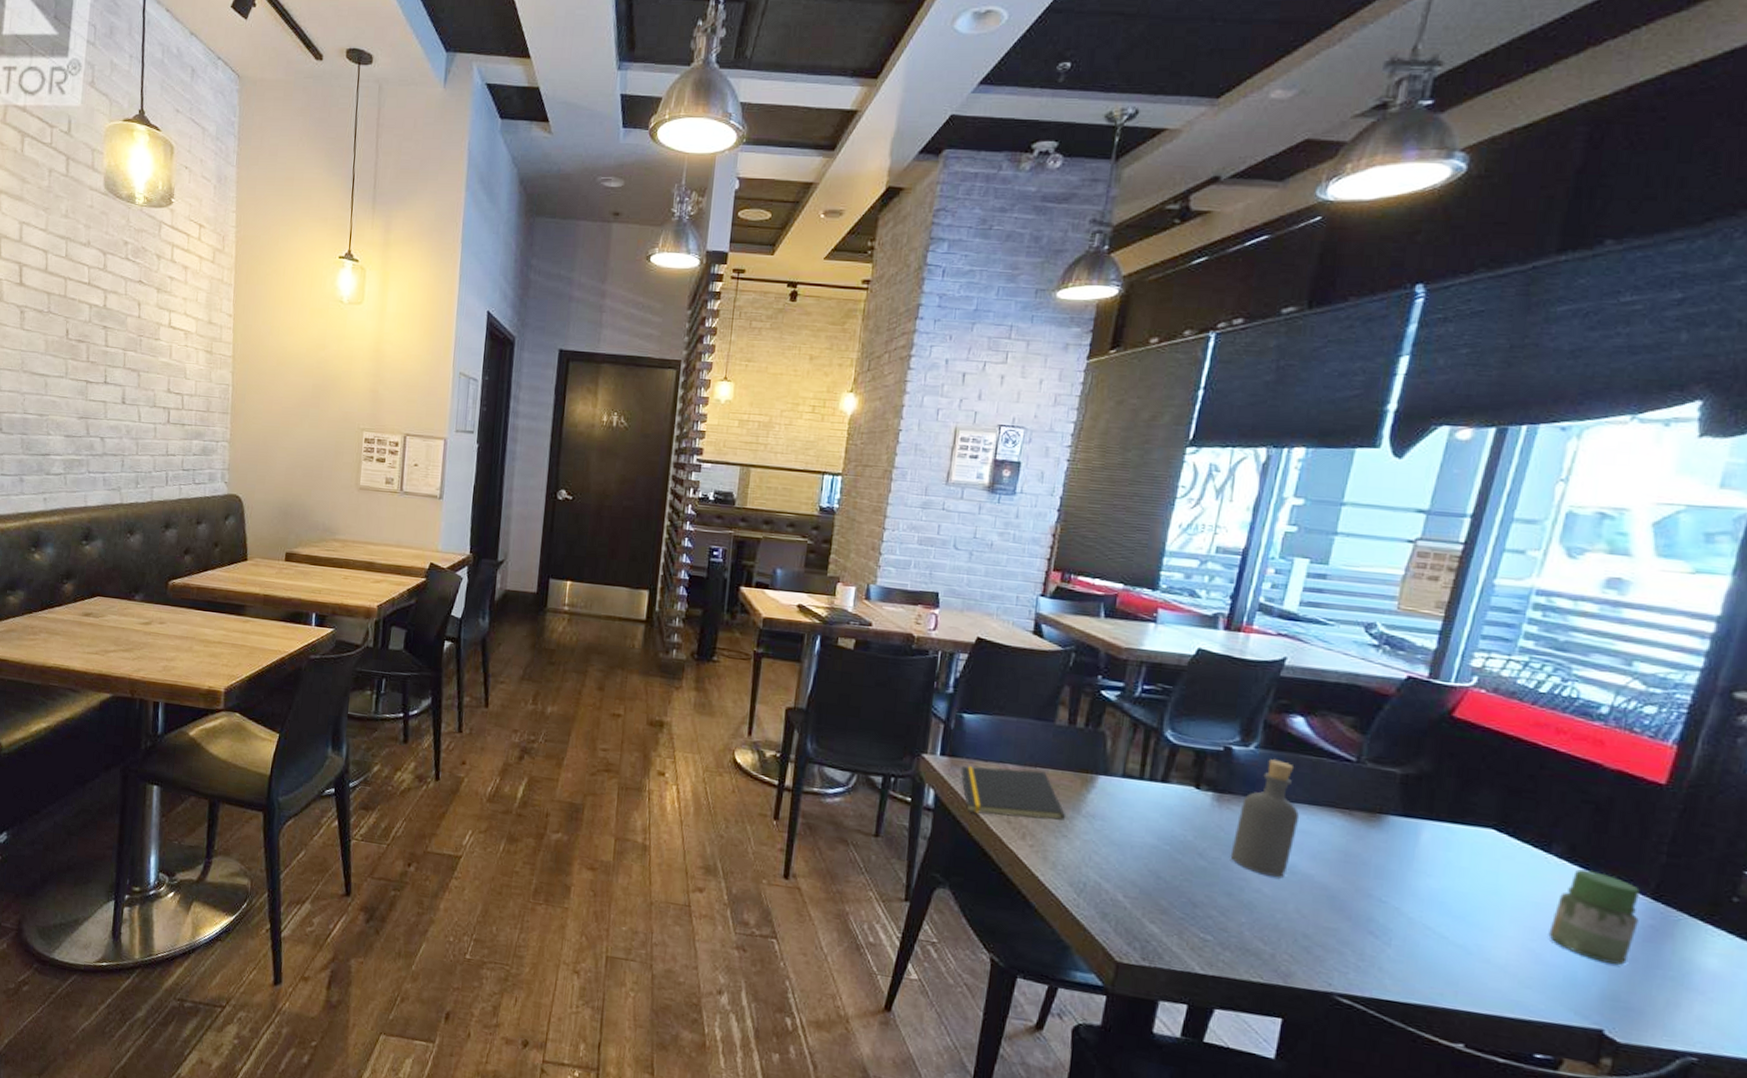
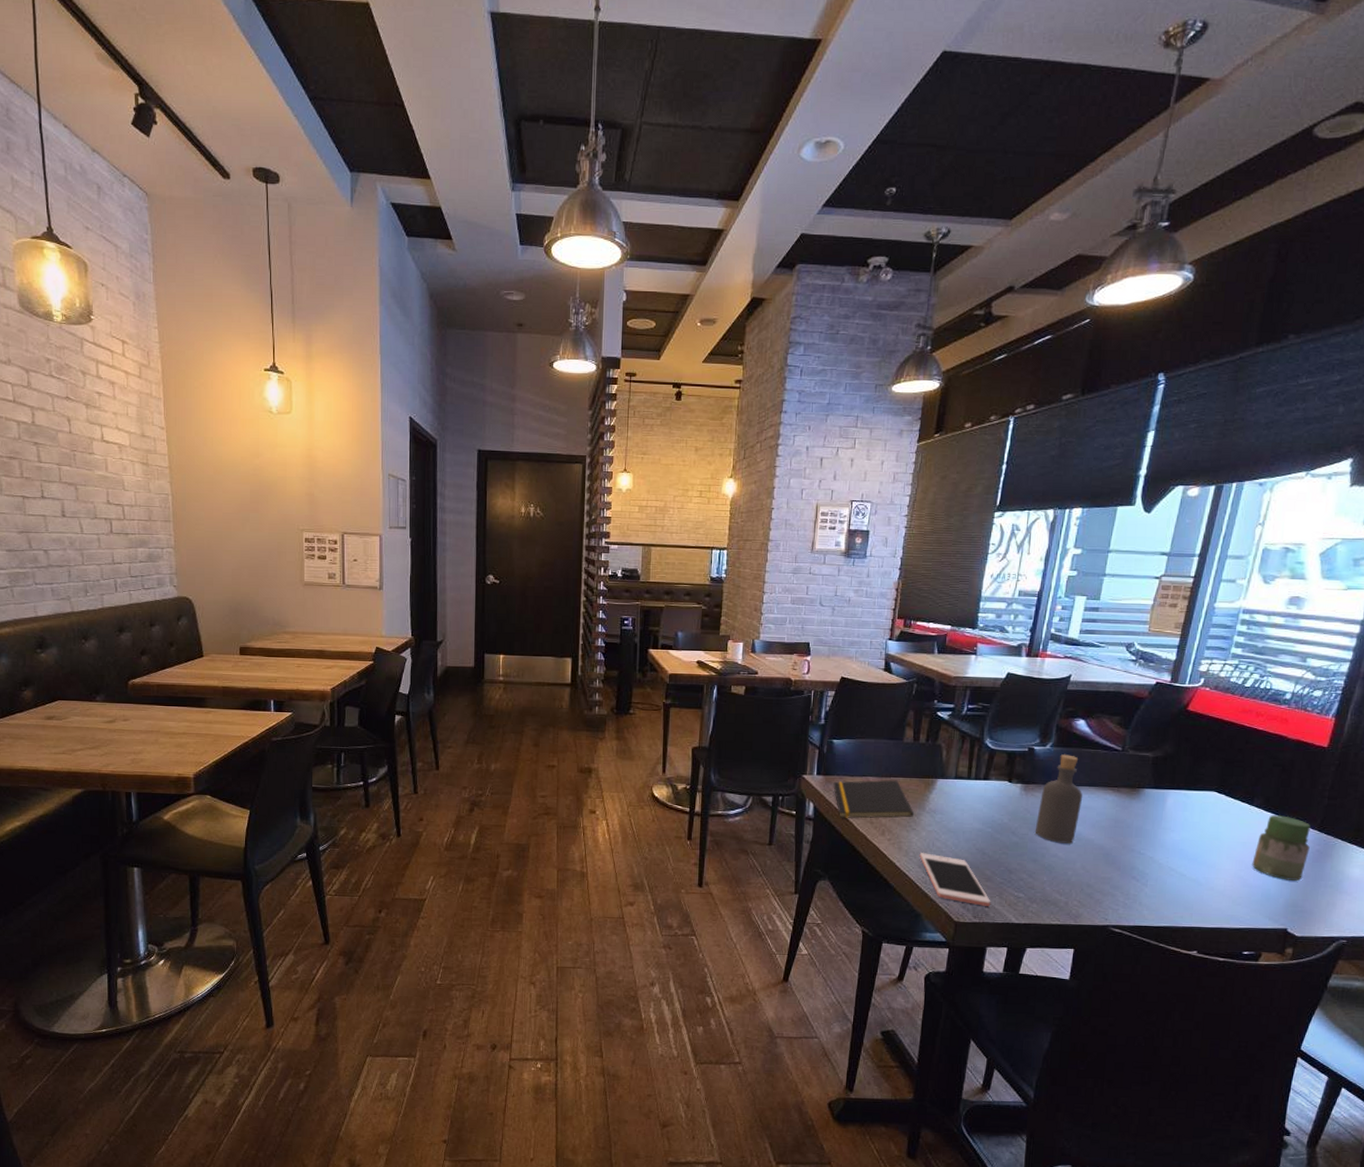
cell phone: none [1070,867,1167,947] -> present [919,853,991,906]

